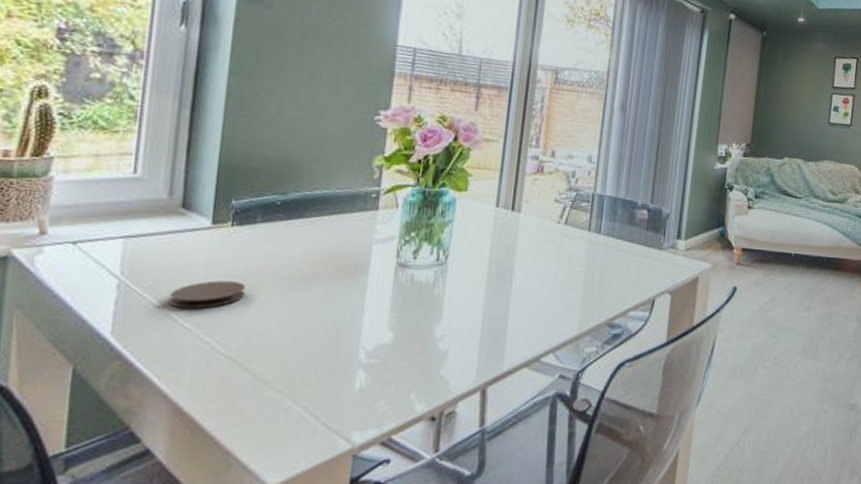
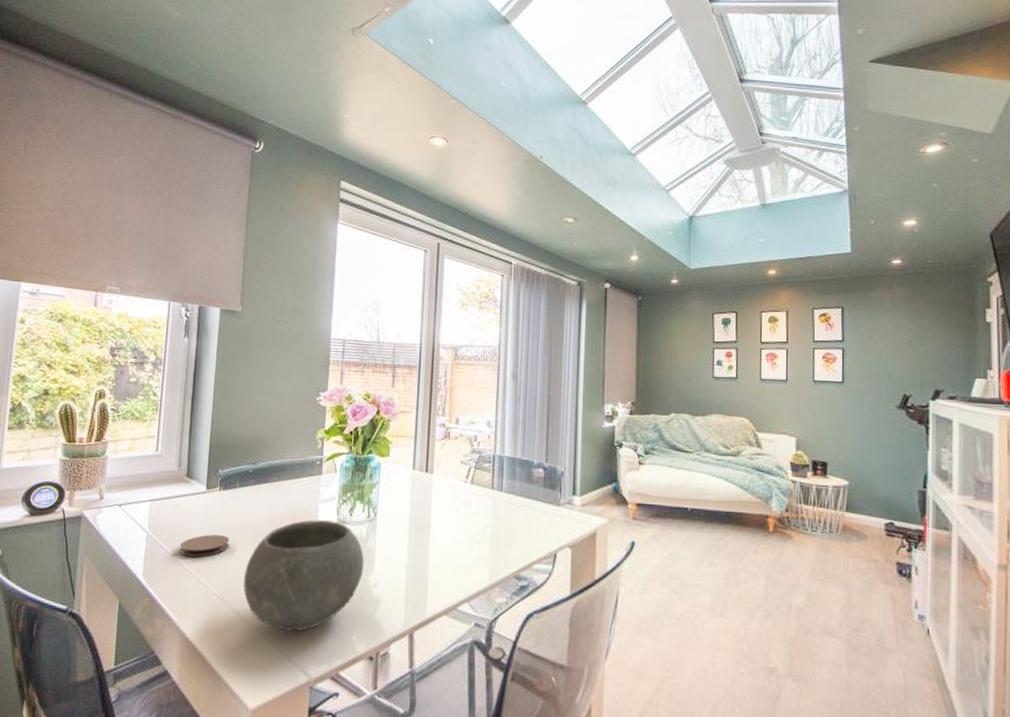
bowl: none [264,263,430,394] -> present [243,520,365,632]

